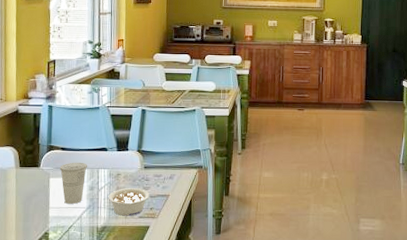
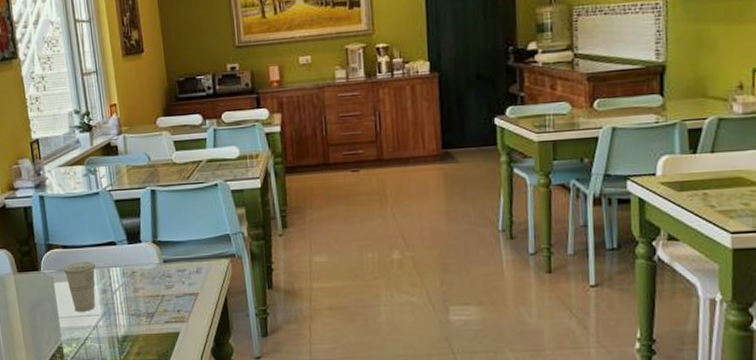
legume: present [108,188,150,216] -> none [125,287,175,322]

